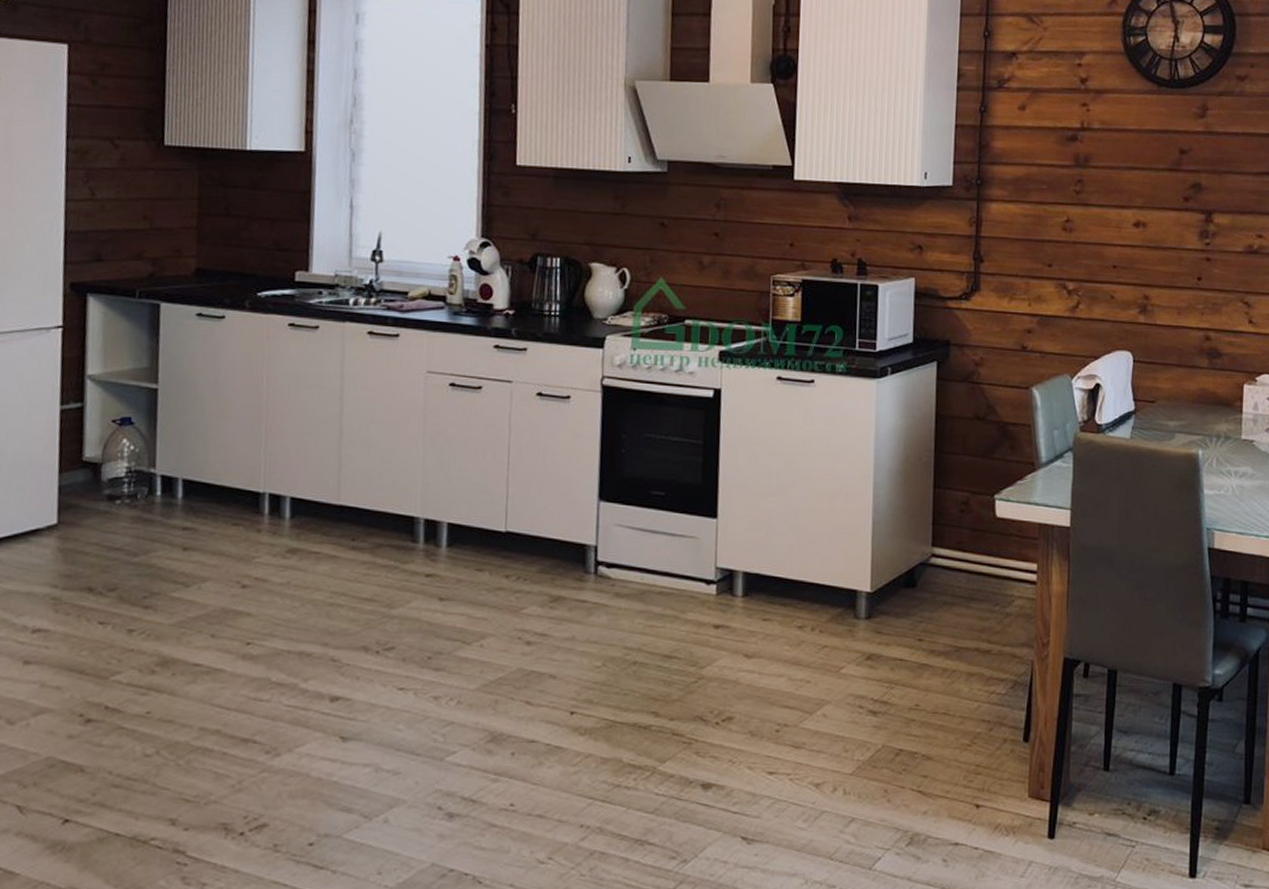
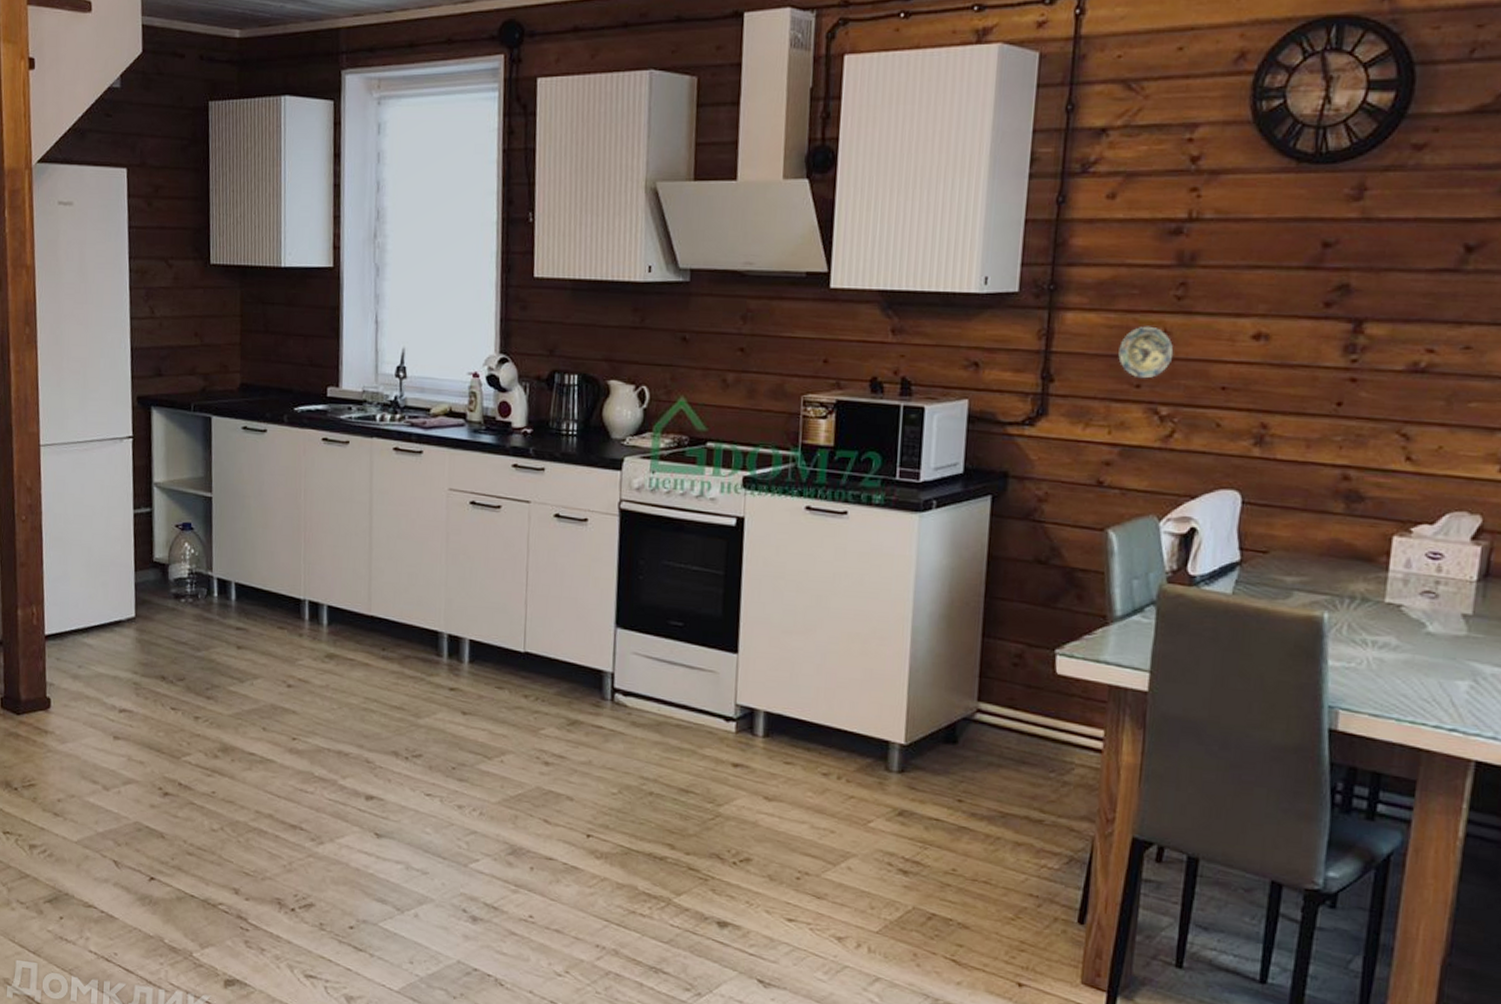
decorative plate: none [1033,215,1076,259] -> present [1118,326,1174,379]

